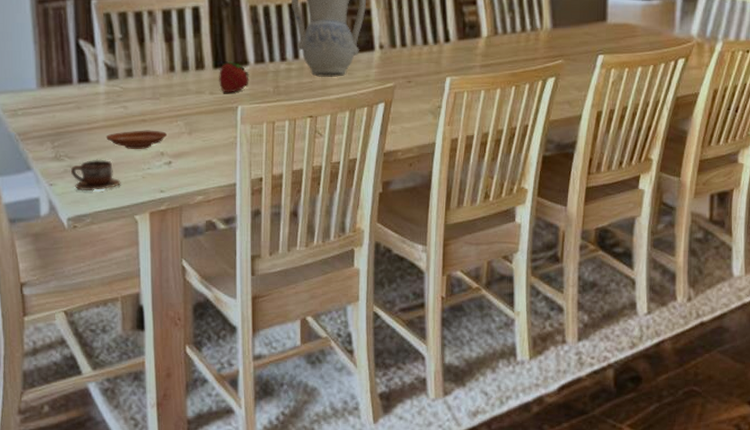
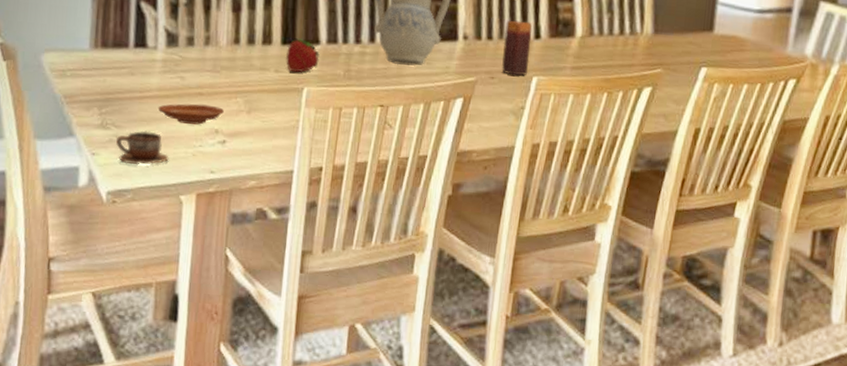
candle: none [416,27,442,78] -> present [502,20,532,76]

